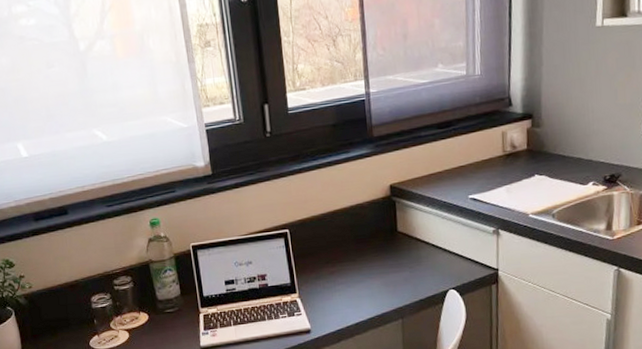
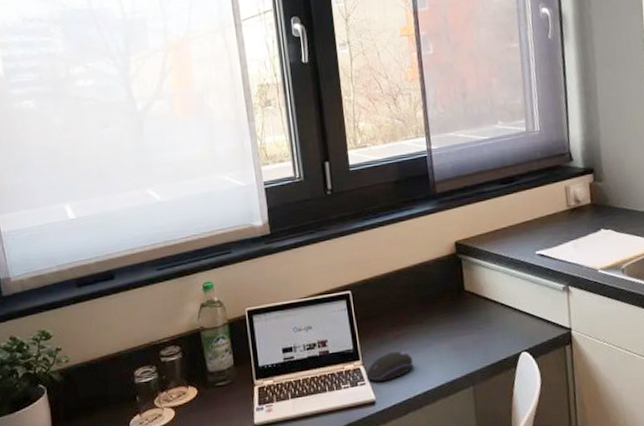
computer mouse: none [302,286,347,313] -> present [366,351,414,382]

